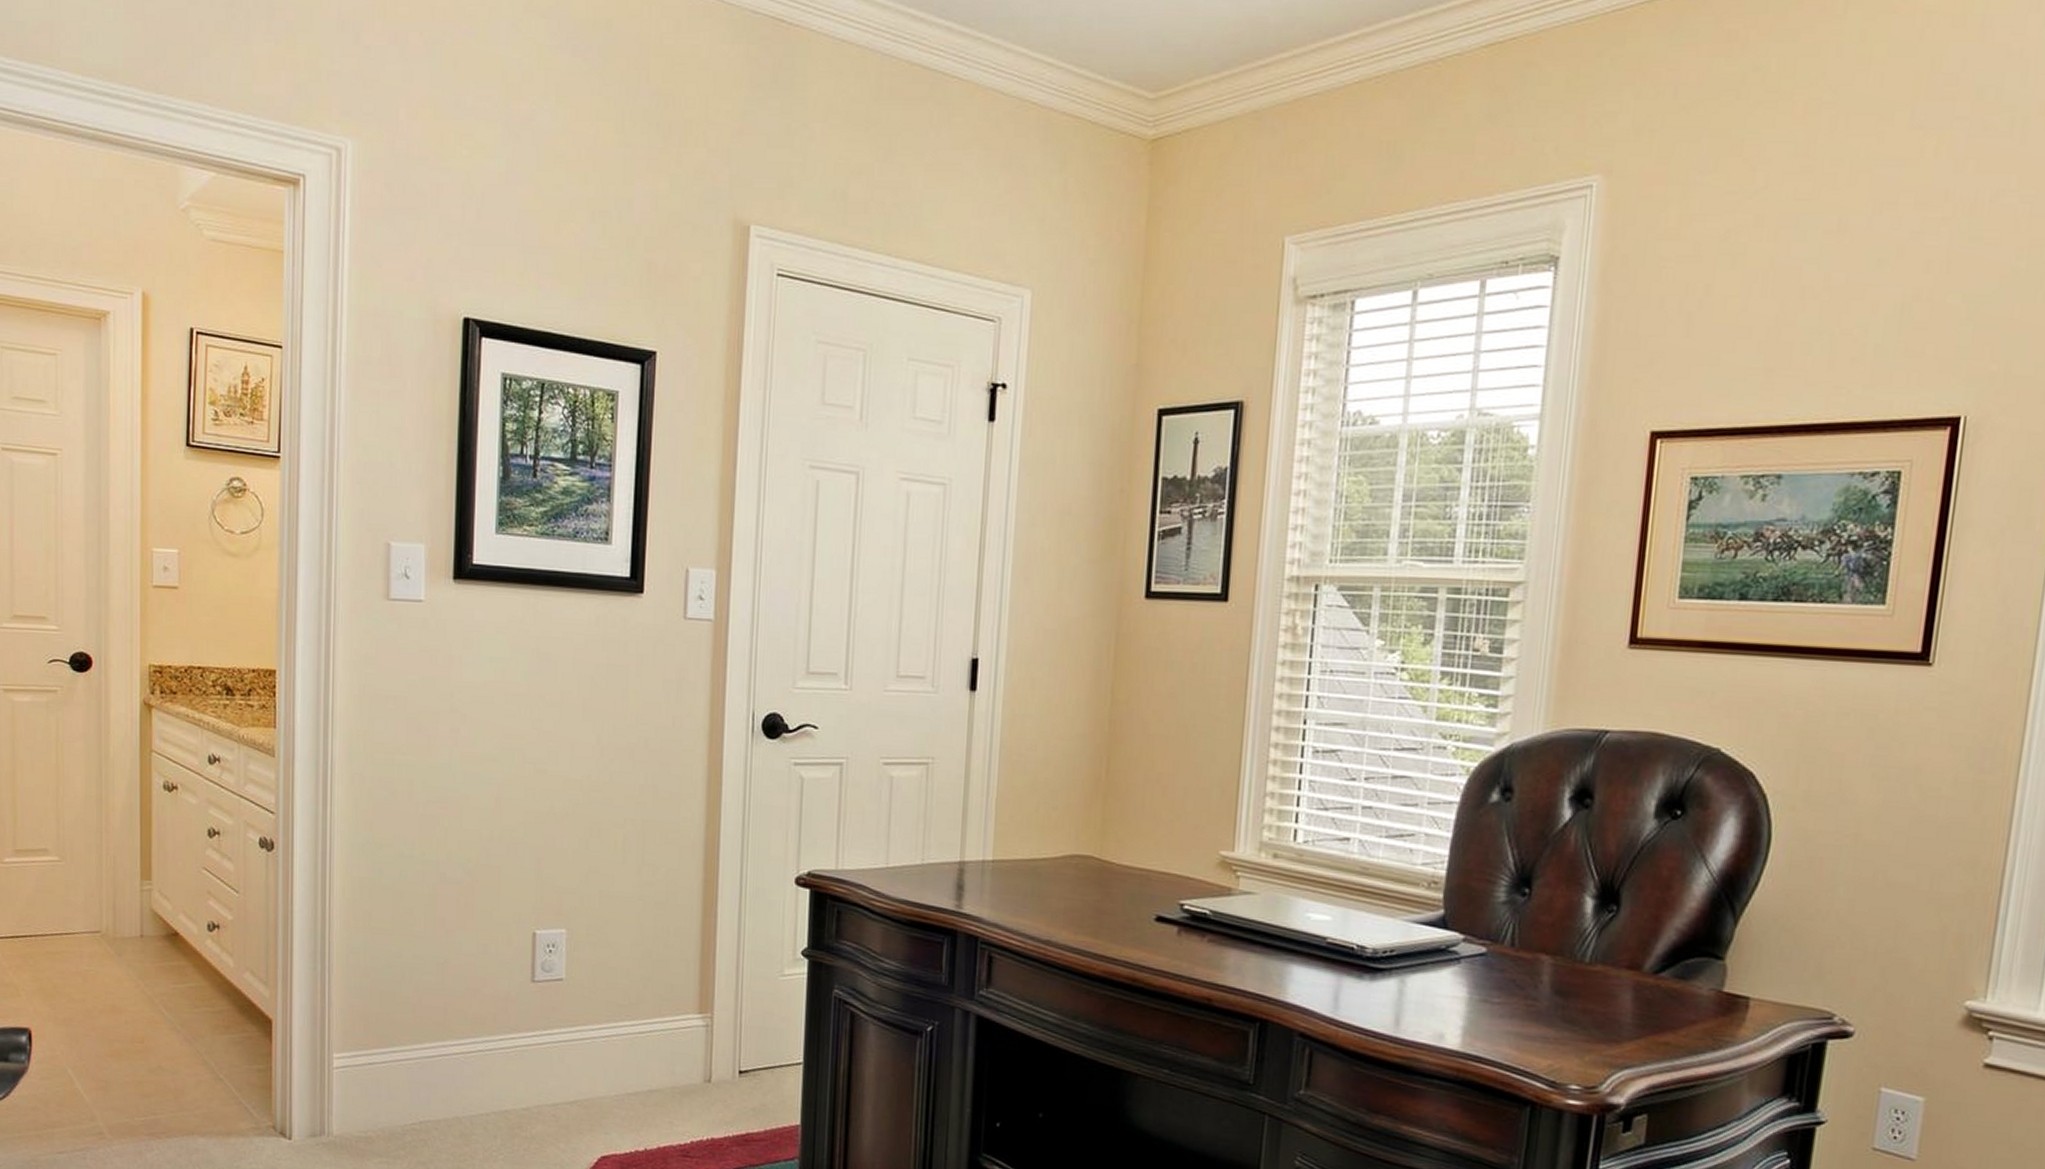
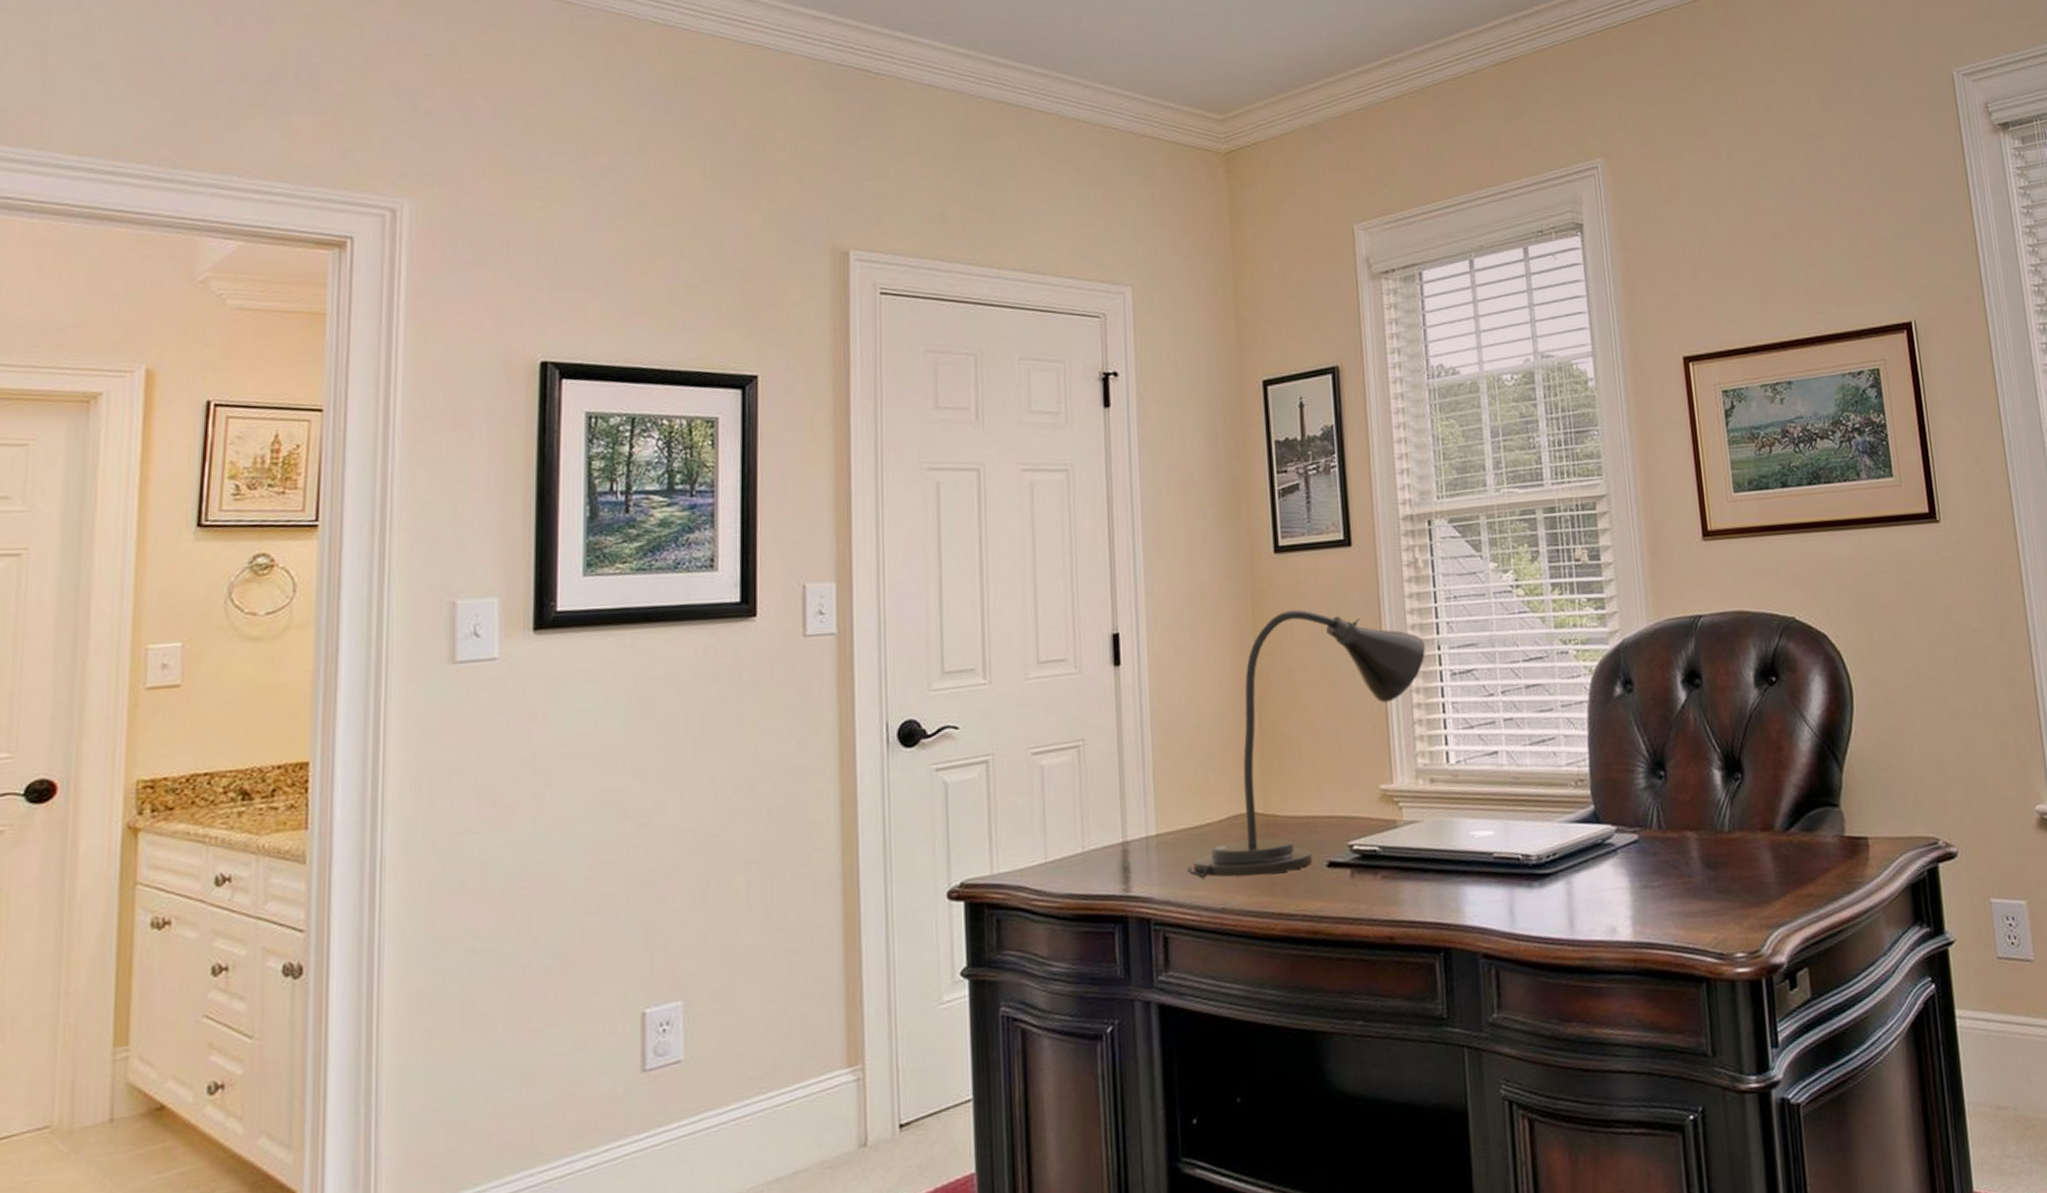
desk lamp: none [1018,660,1290,918] -> present [1188,610,1425,879]

